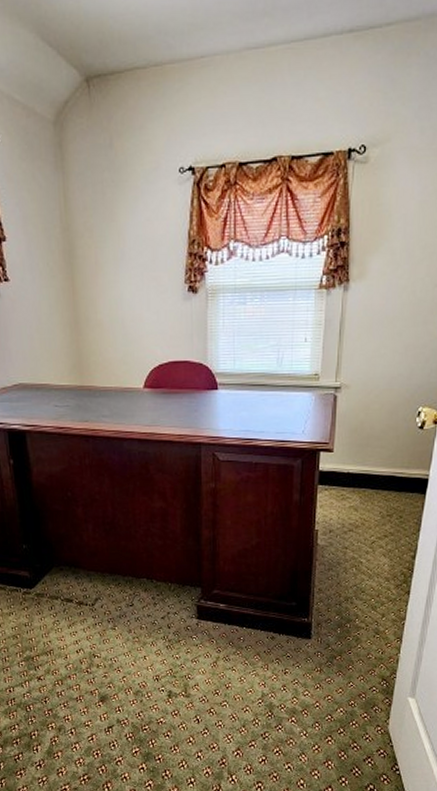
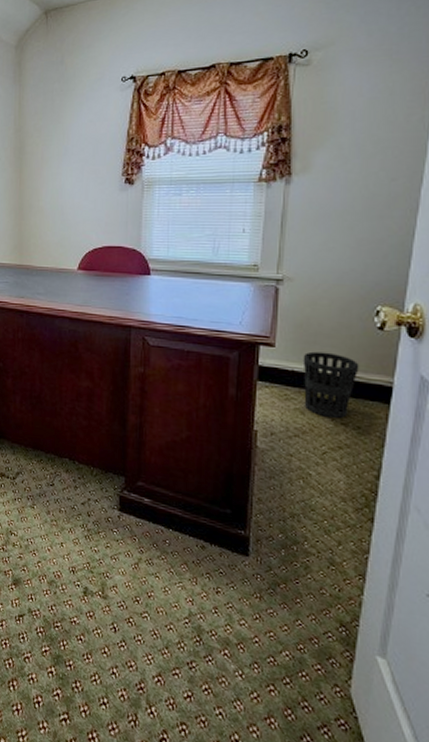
wastebasket: none [357,453,403,512] -> present [303,351,359,419]

